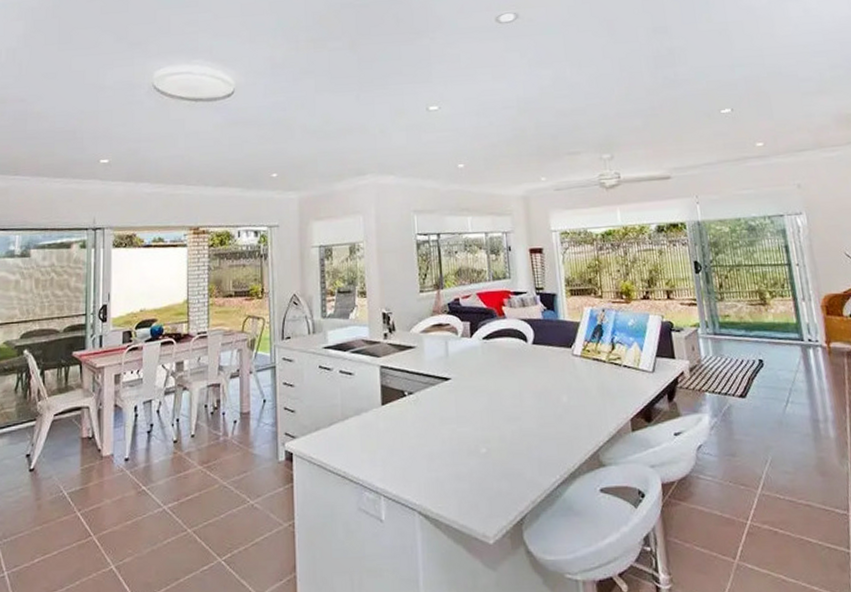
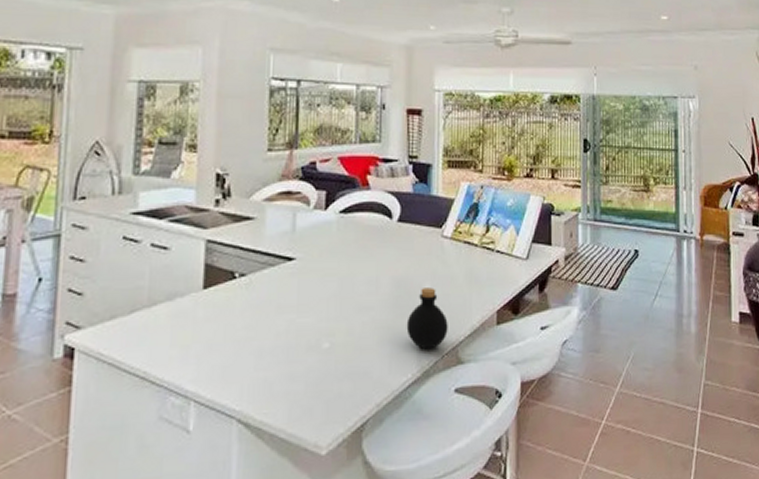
bottle: none [550,400,588,454] -> present [406,288,448,350]

